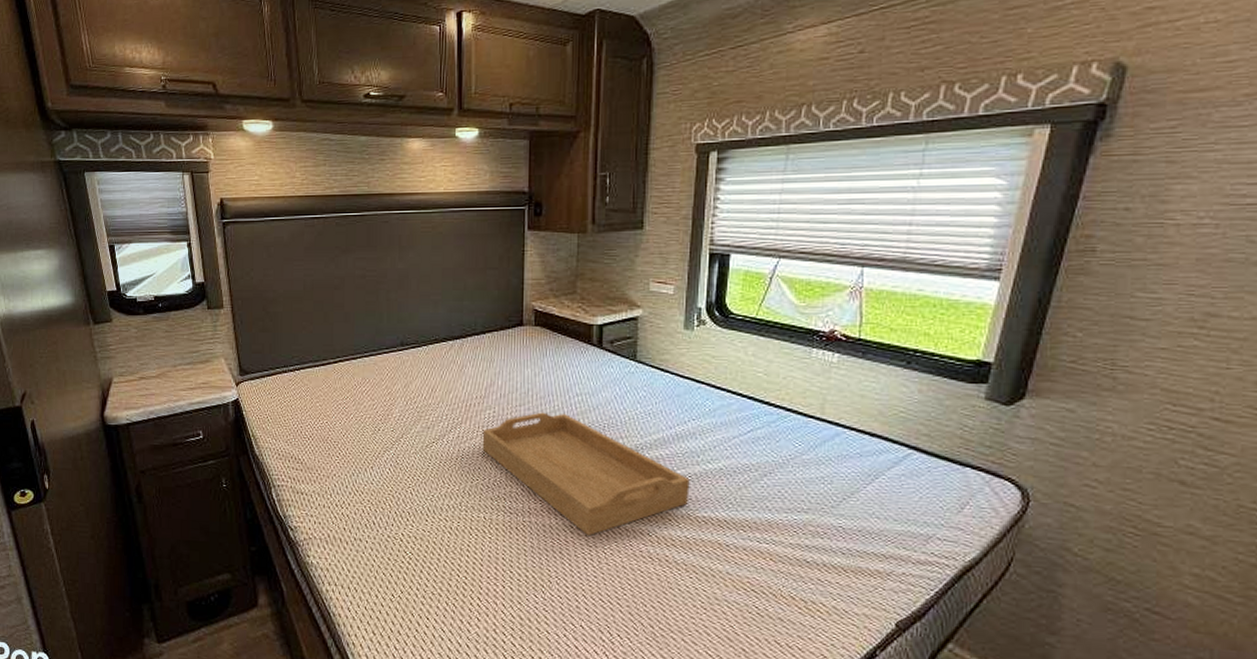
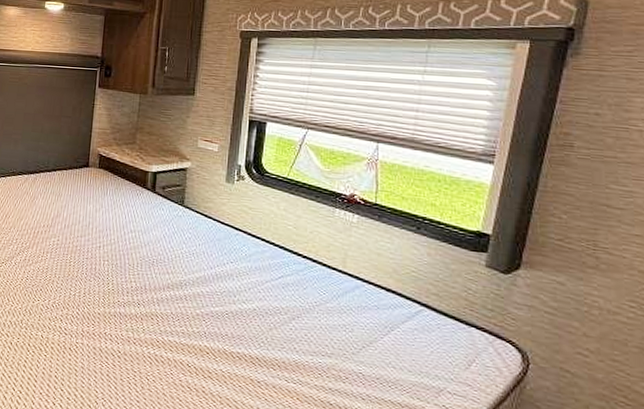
serving tray: present [482,412,690,537] -> none [45,243,227,363]

